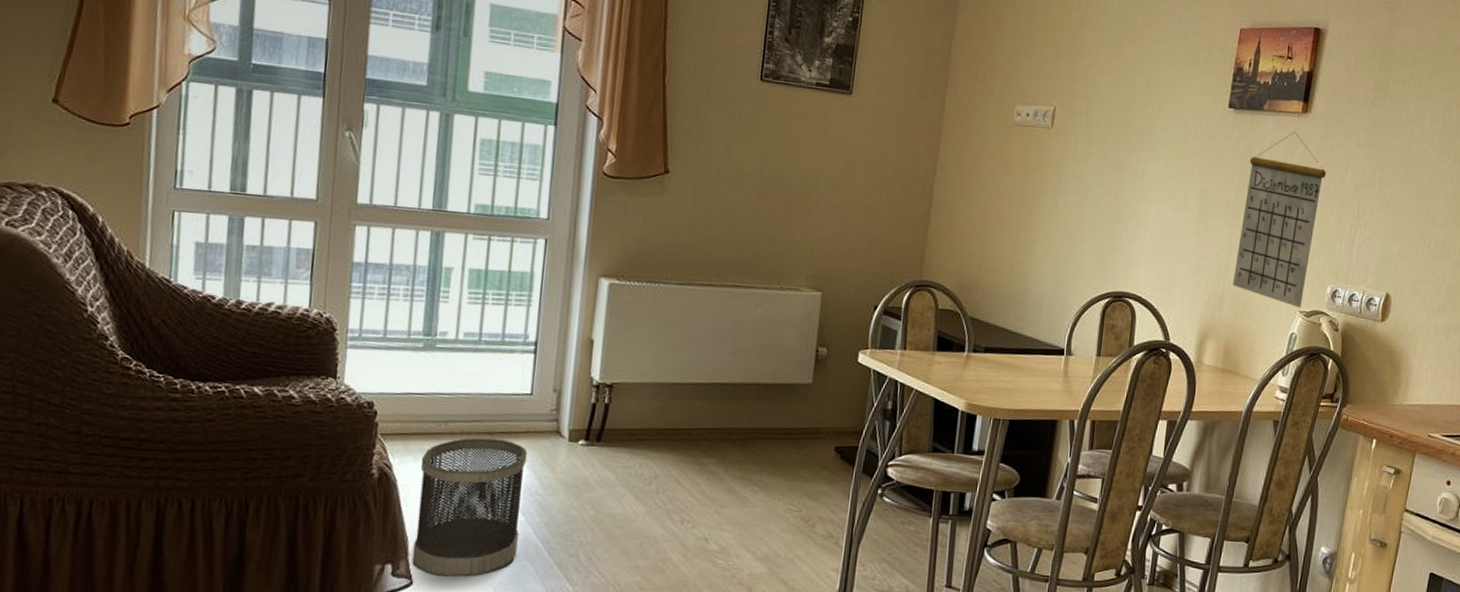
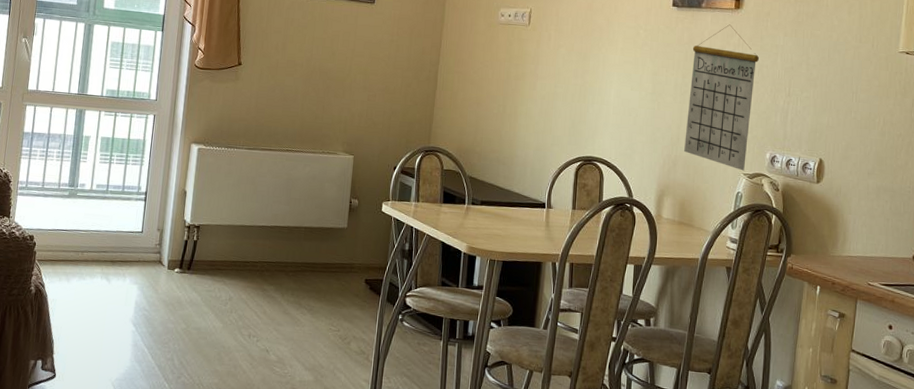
wastebasket: present [411,437,528,577] -> none [55,264,139,373]

